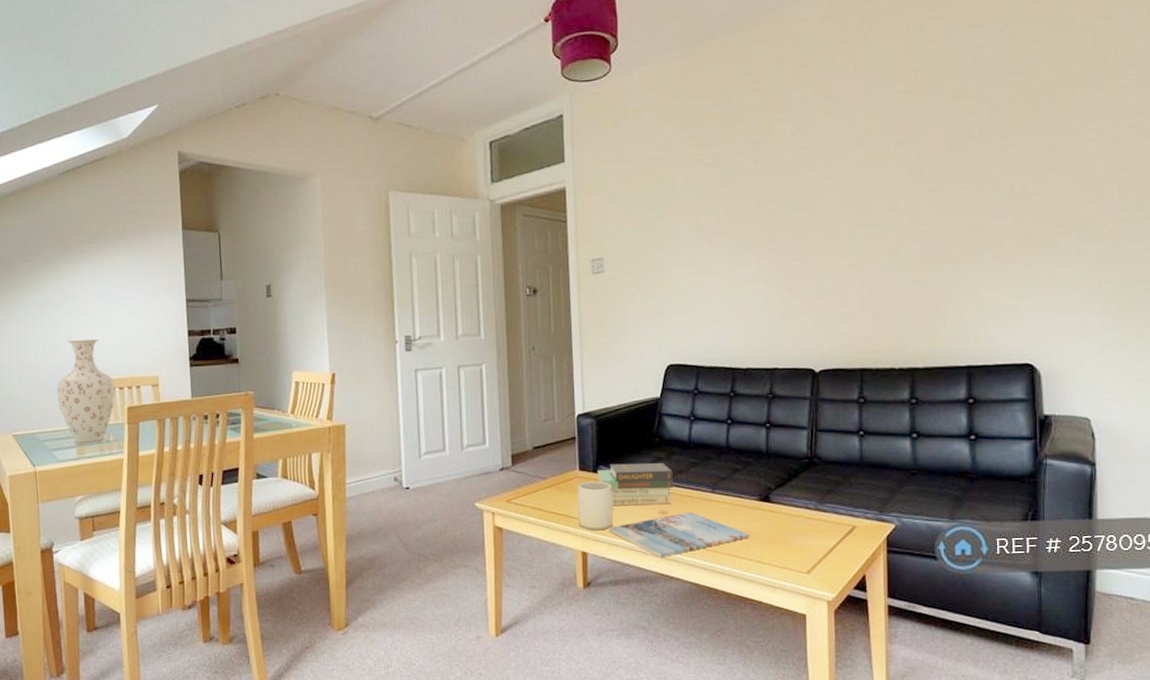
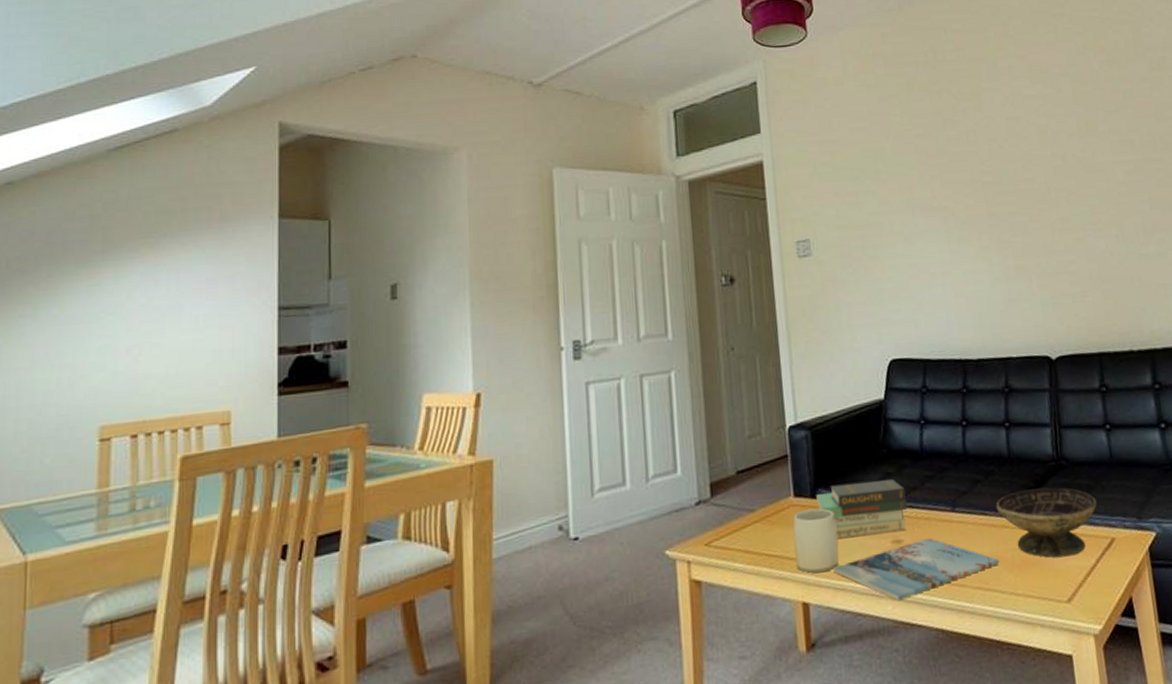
vase: present [57,339,115,445] -> none [73,365,164,518]
decorative bowl: none [751,480,843,537] -> present [995,487,1097,558]

